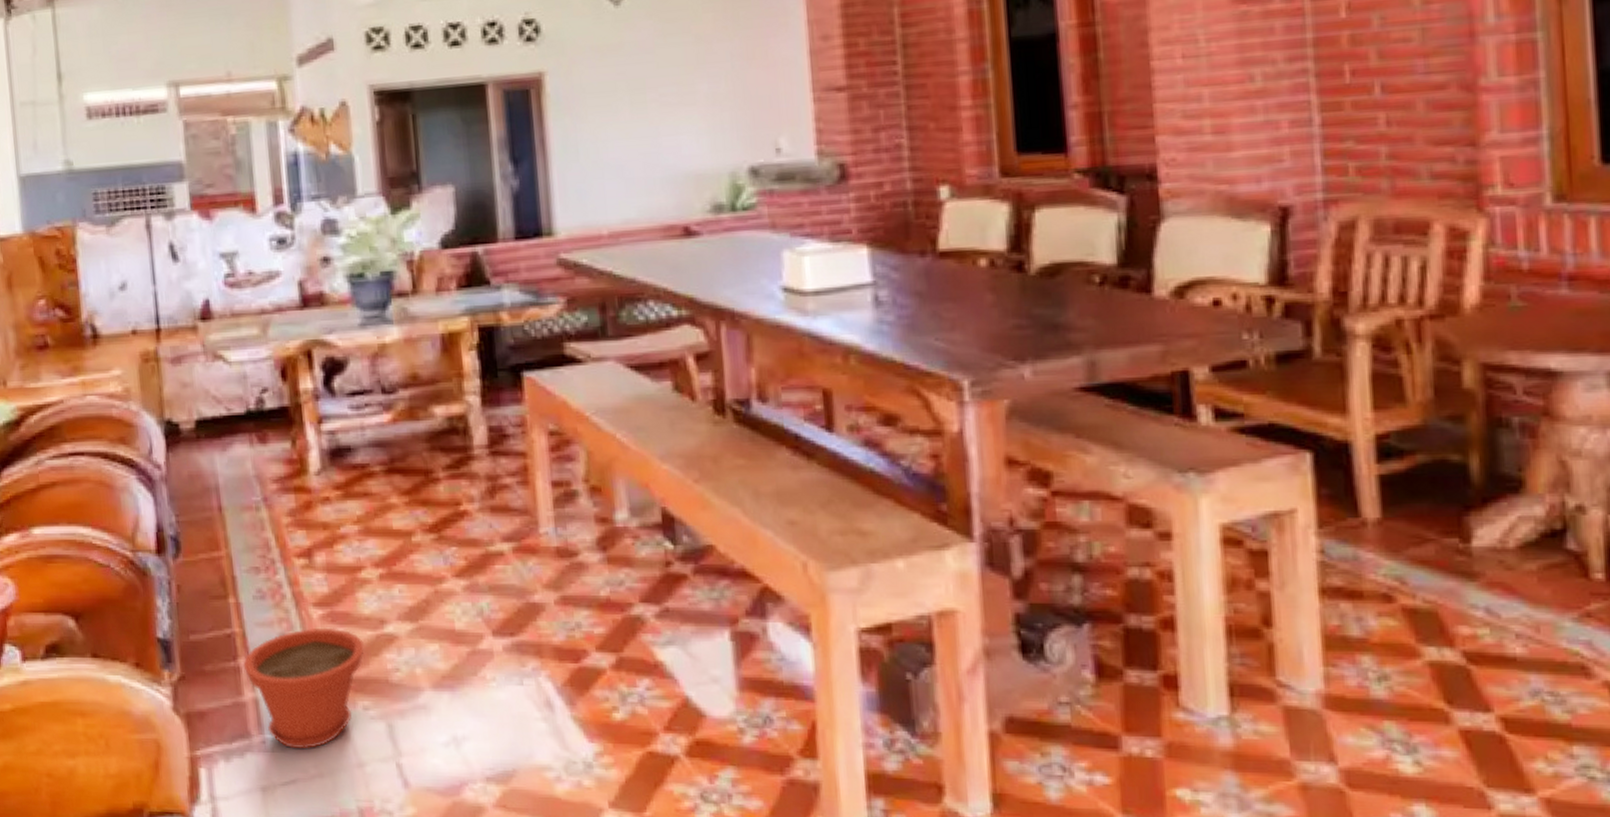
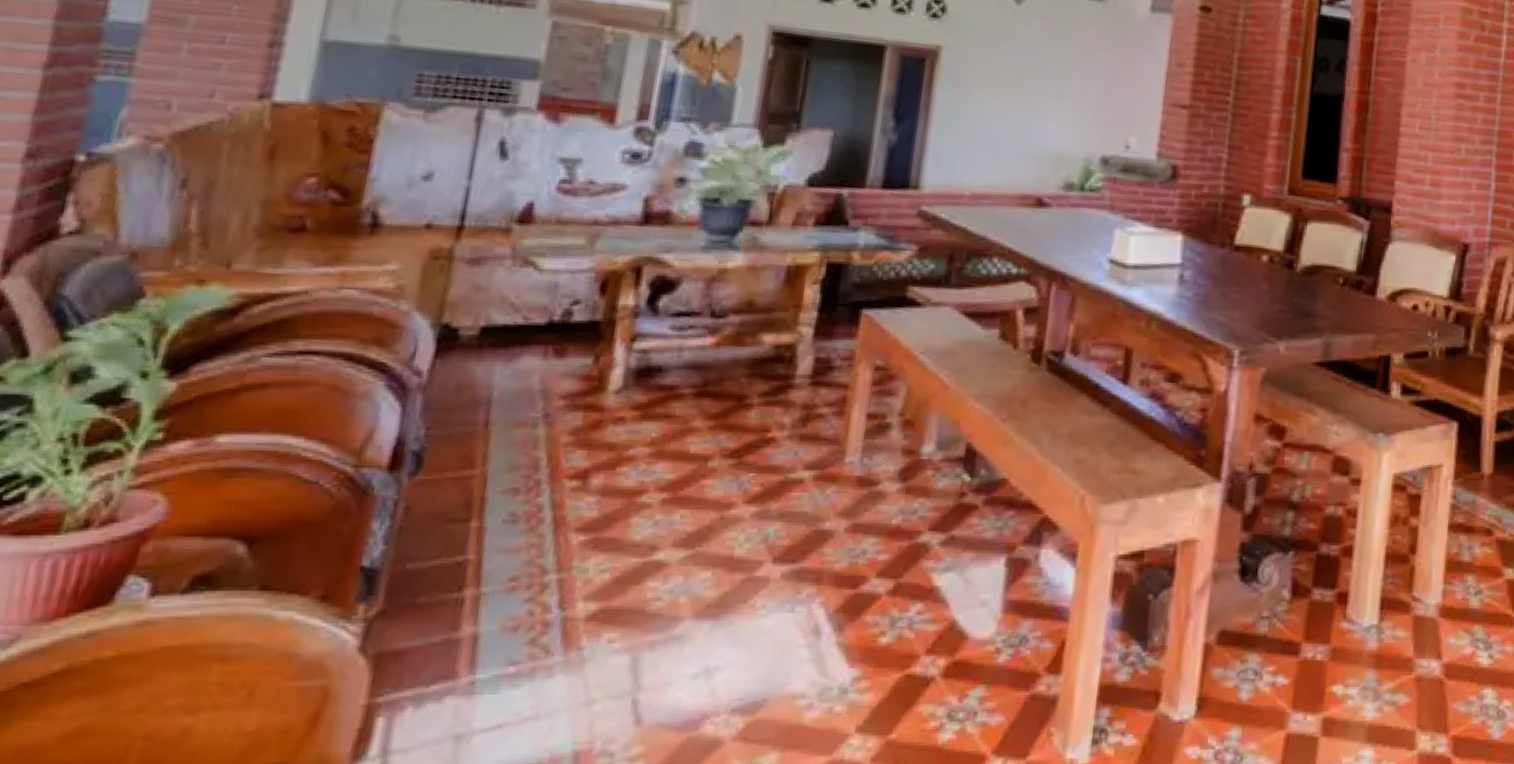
plant pot: present [243,627,364,748] -> none [469,554,626,688]

